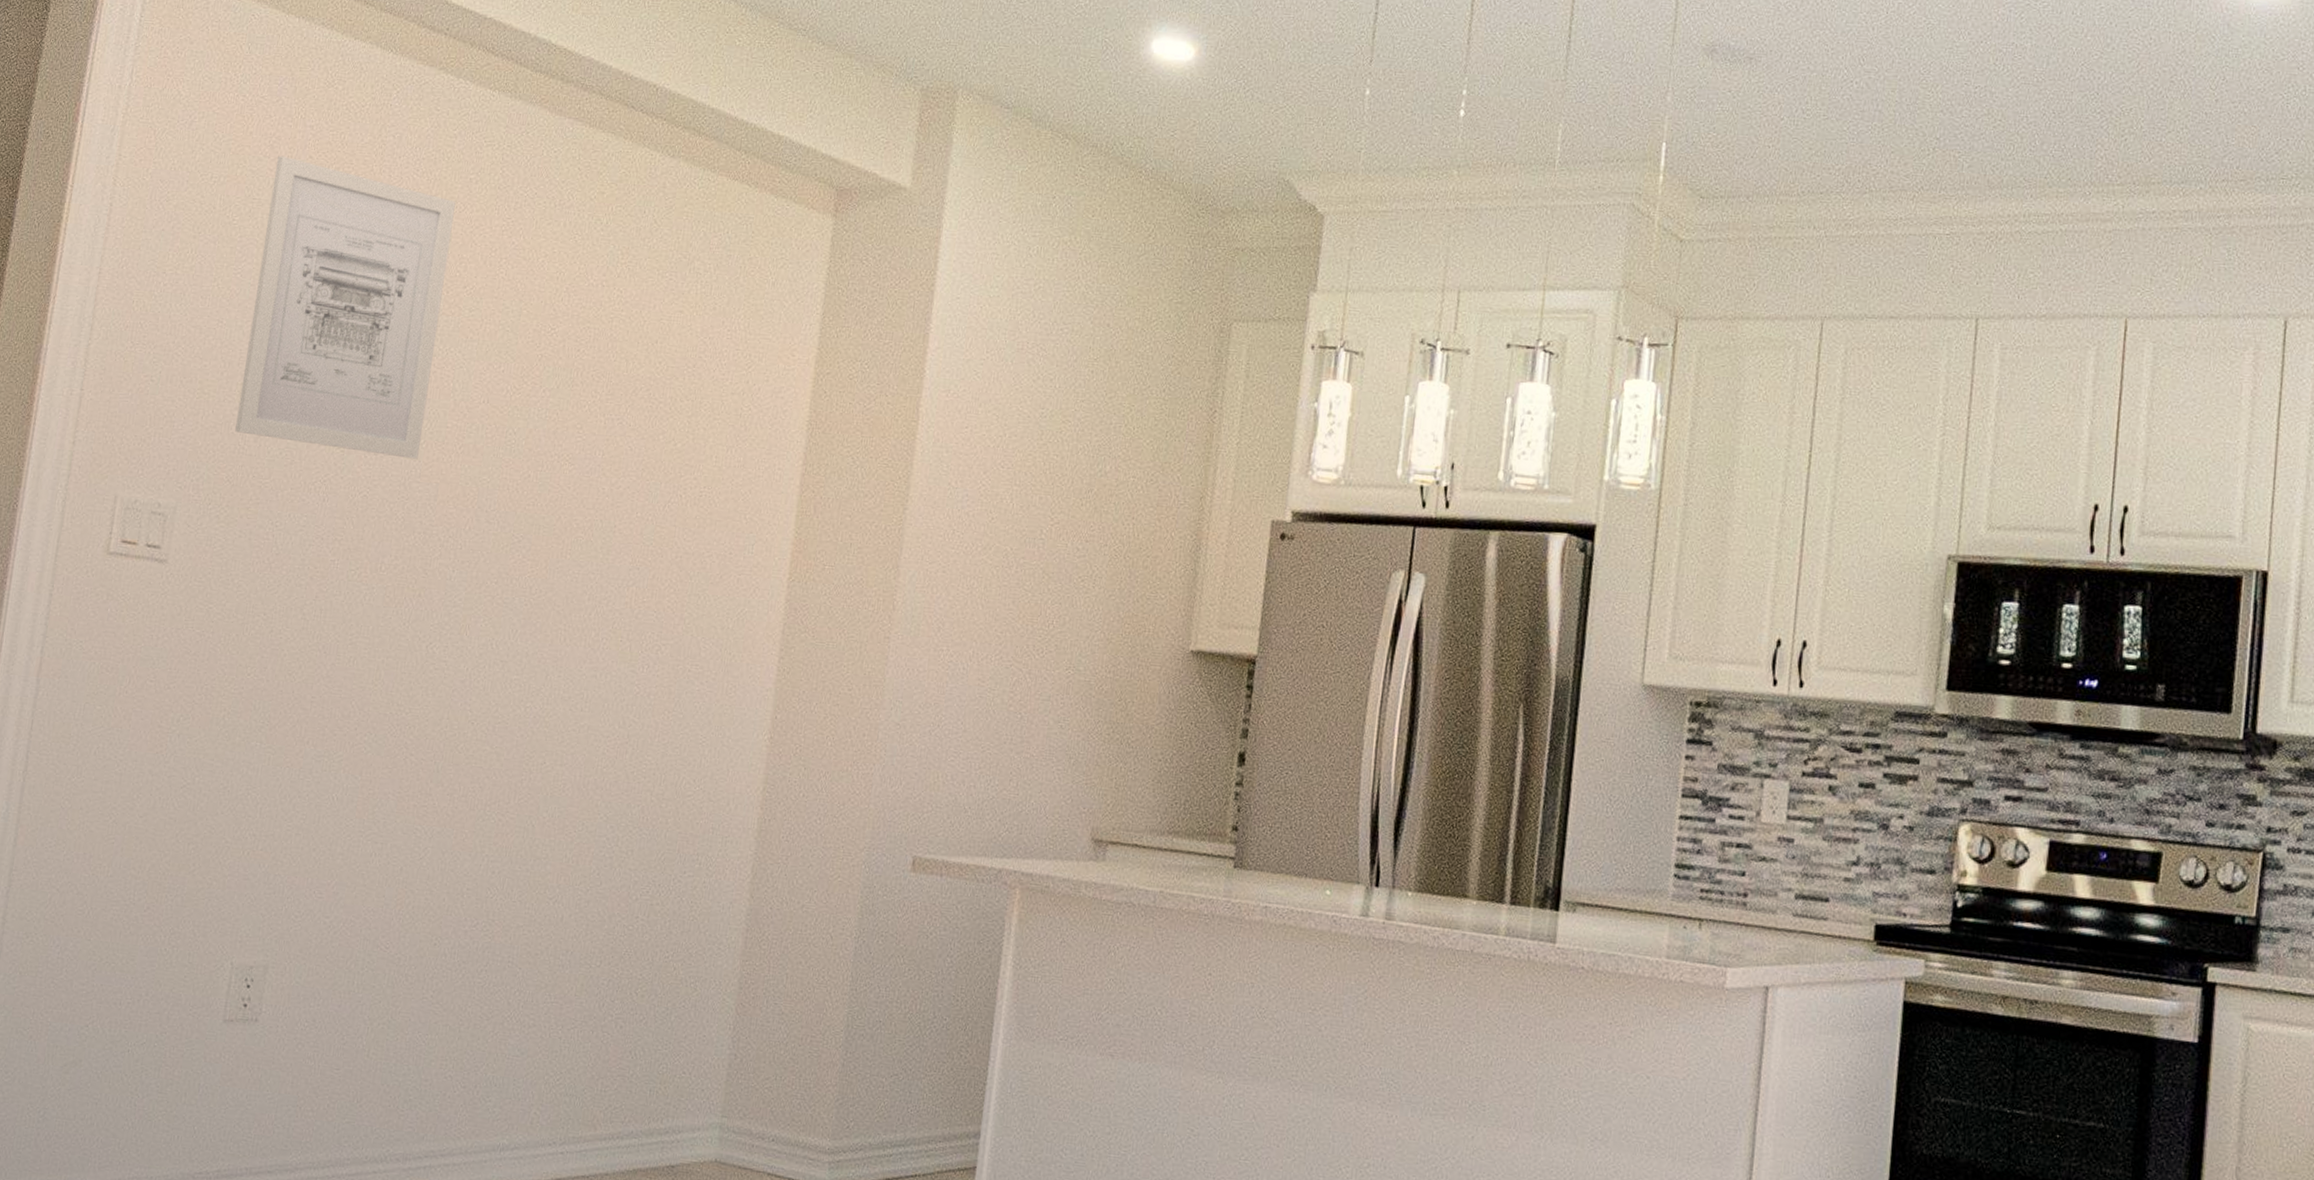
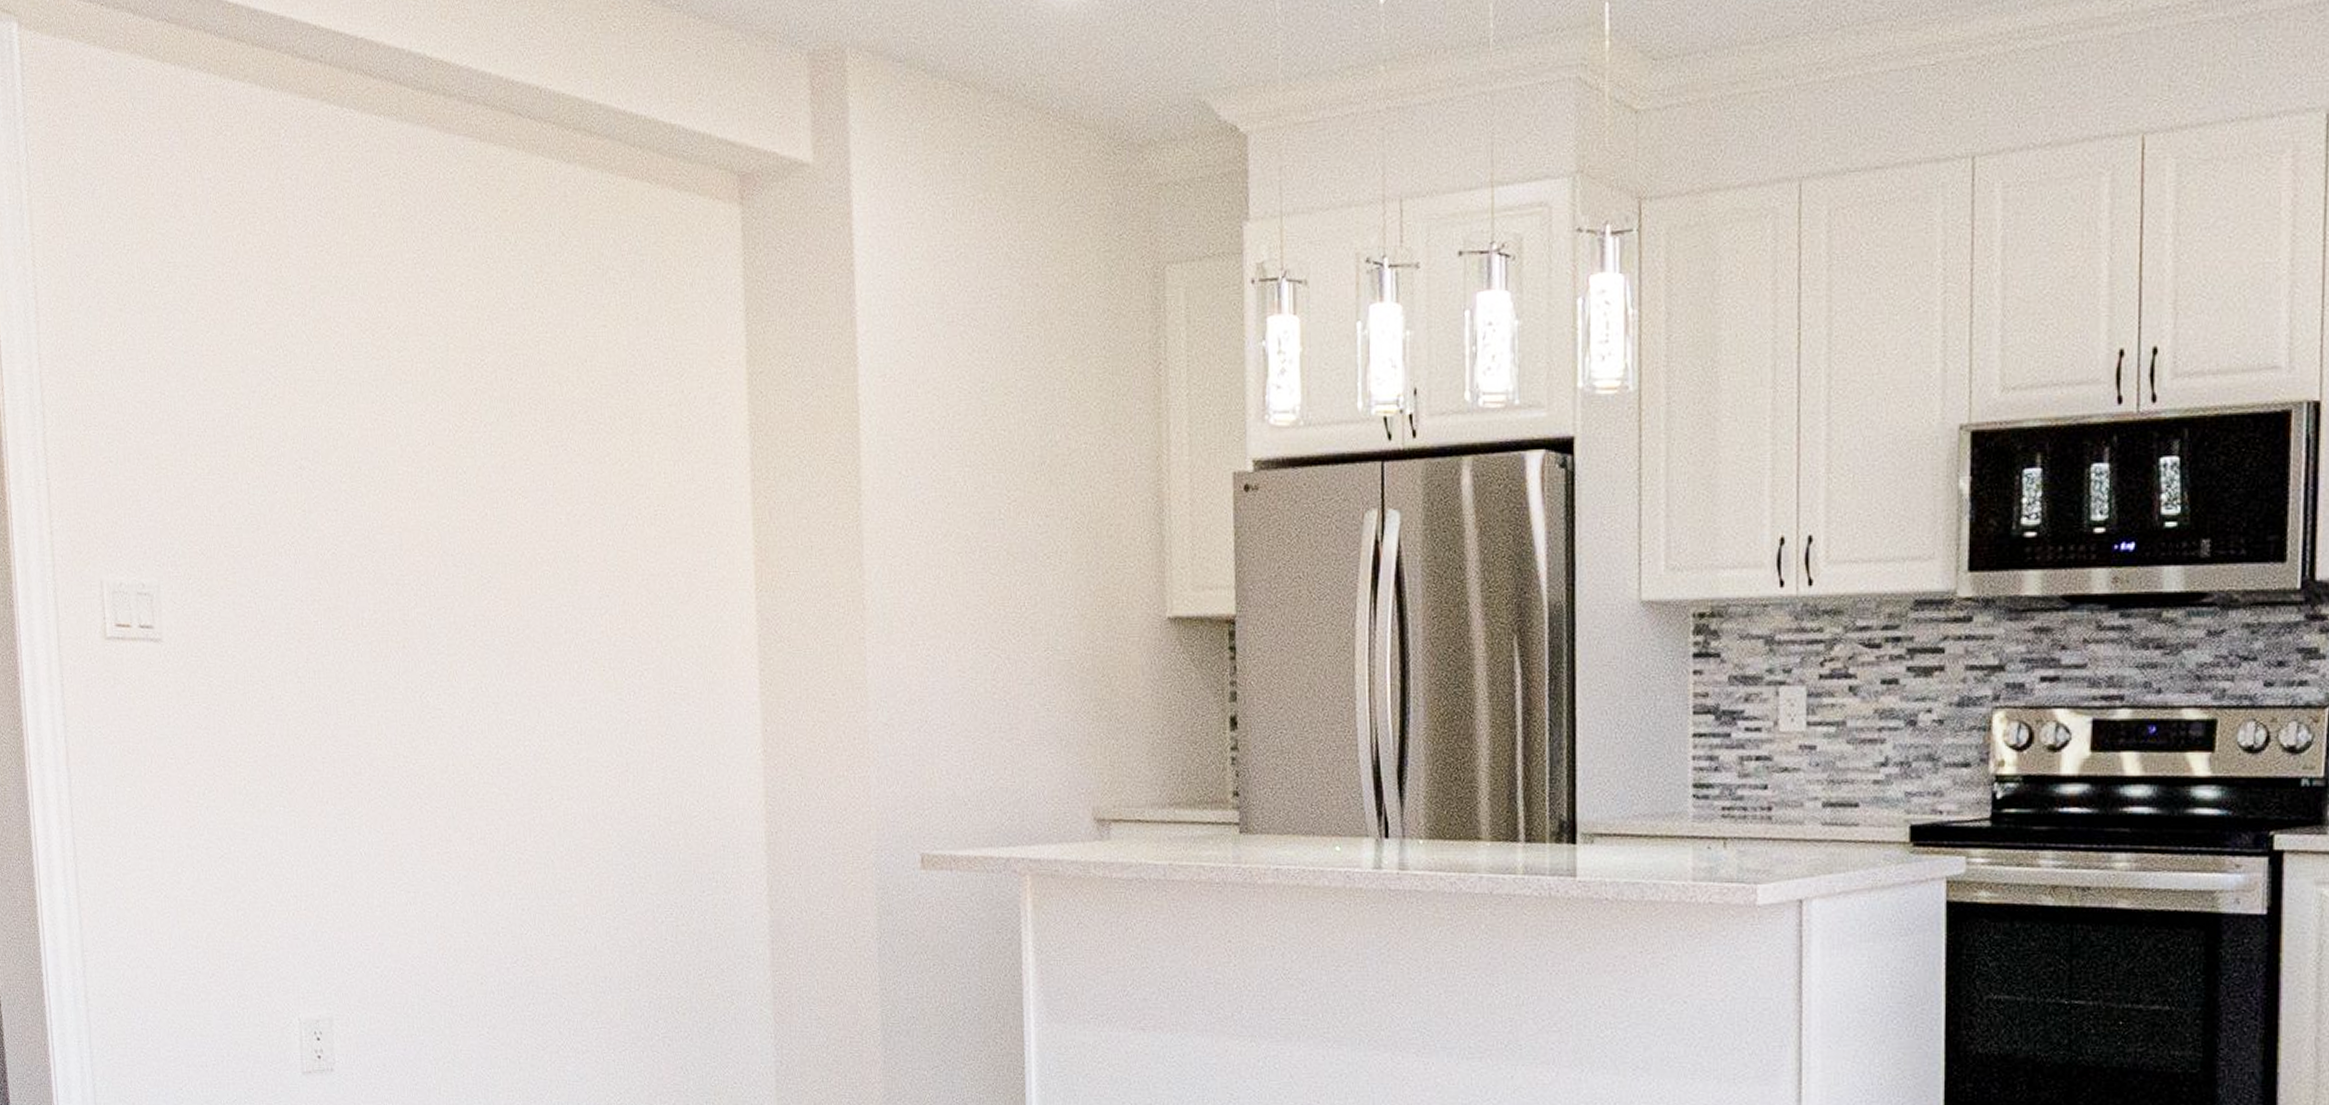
wall art: present [235,155,456,459] -> none [183,213,377,511]

